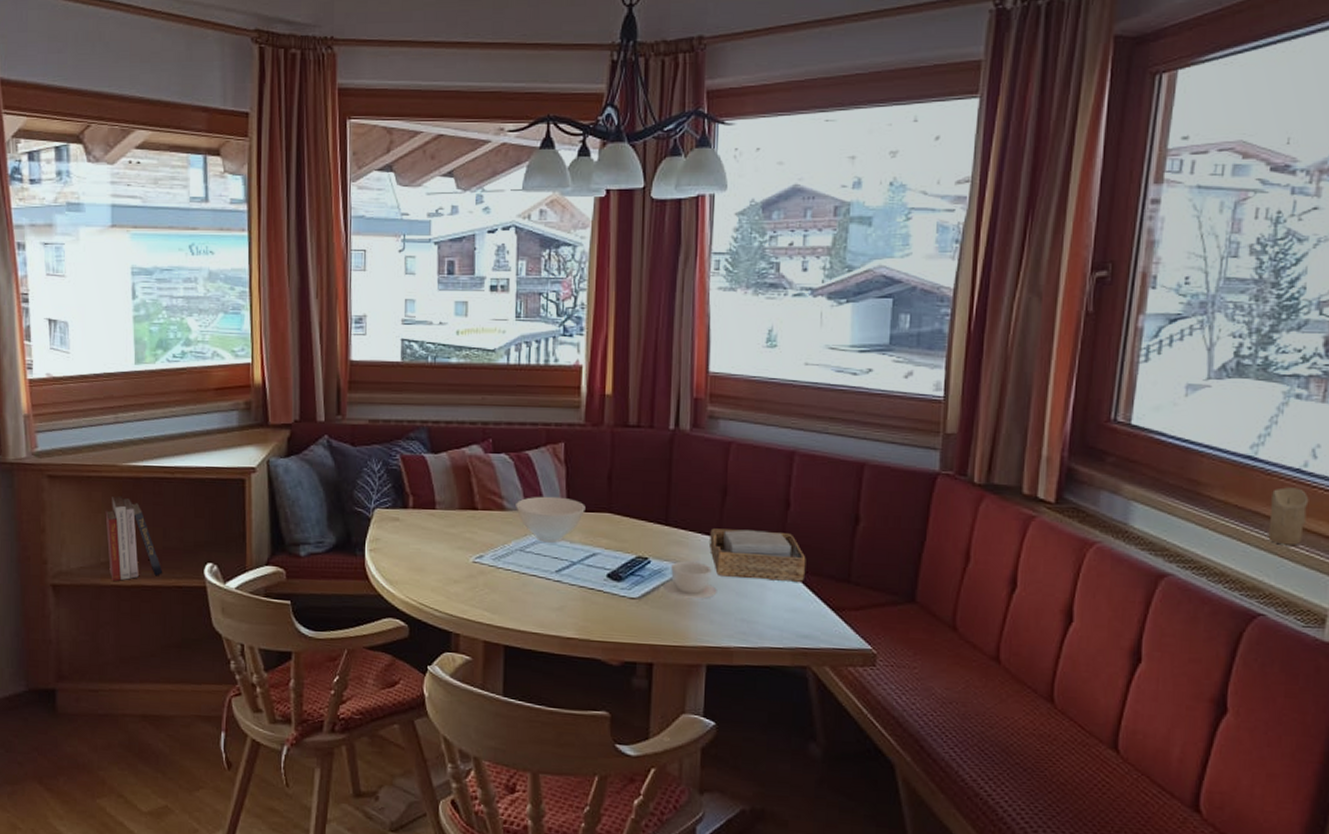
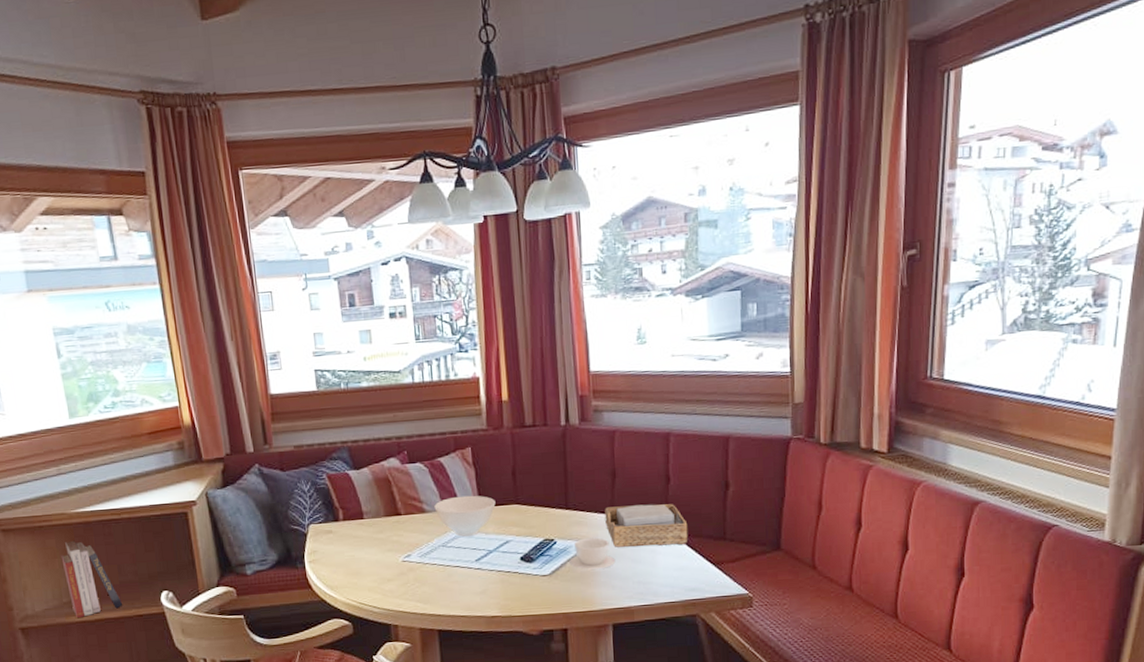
candle: present [1268,487,1309,546] -> none [1057,418,1087,467]

